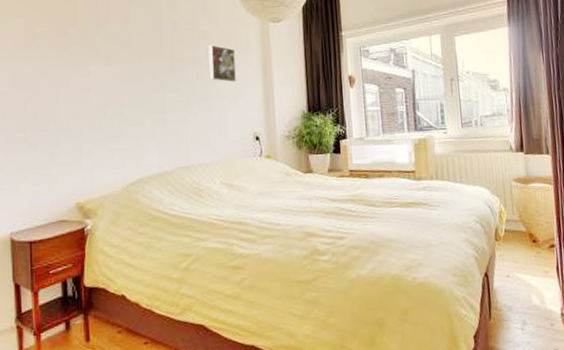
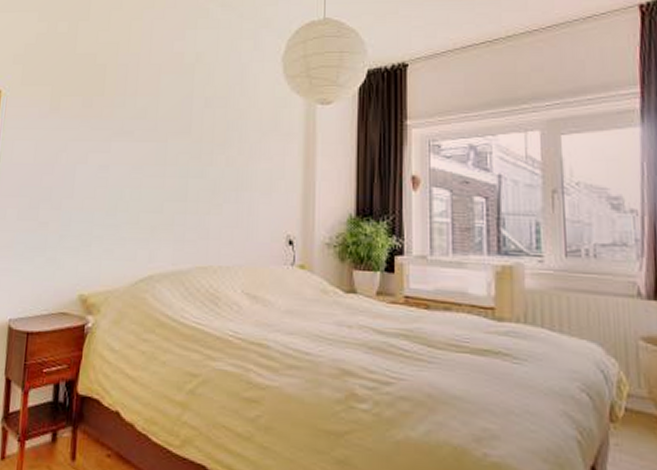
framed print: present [208,44,236,83] -> none [241,126,272,173]

